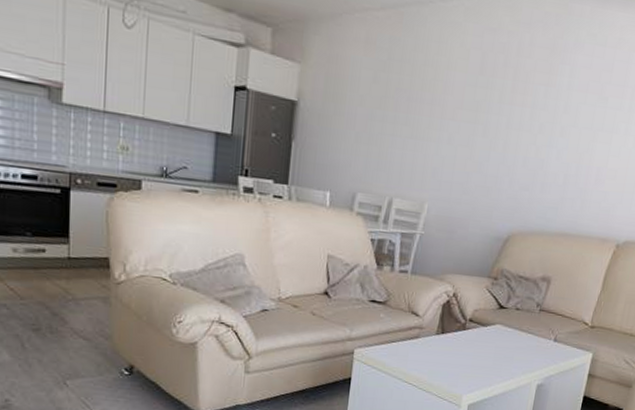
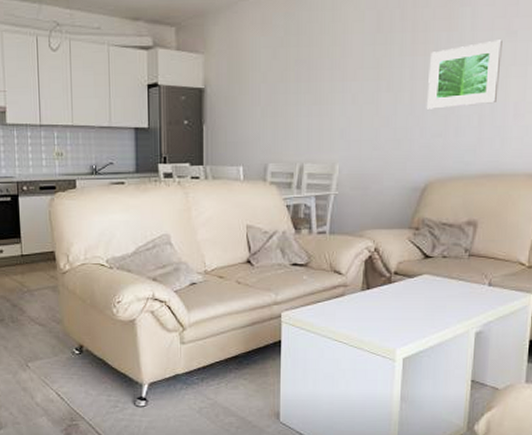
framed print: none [517,103,594,165] -> present [426,40,502,109]

